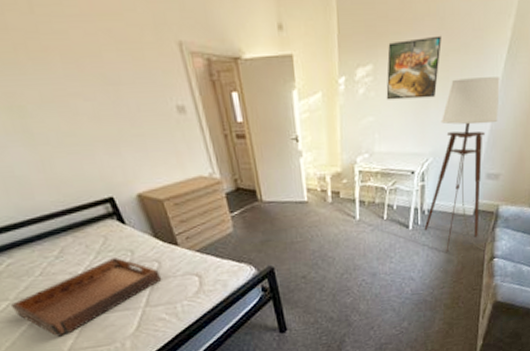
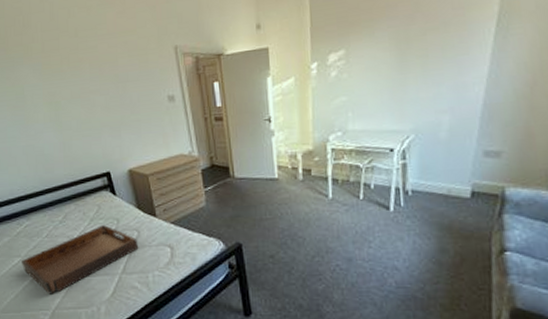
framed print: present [386,35,442,100] -> none [359,18,418,81]
floor lamp: present [424,77,500,252] -> none [408,50,493,241]

